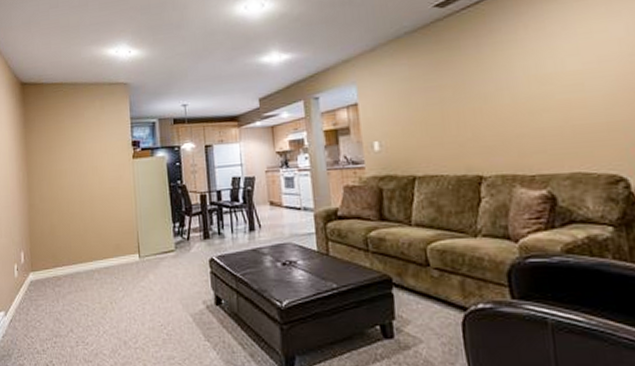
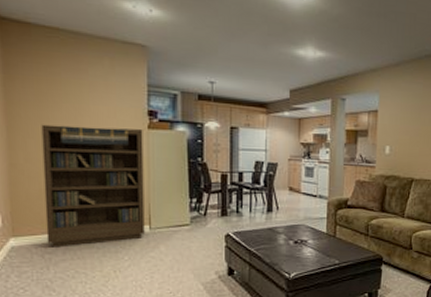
bookcase: none [51,160,135,280] -> present [41,124,145,248]

